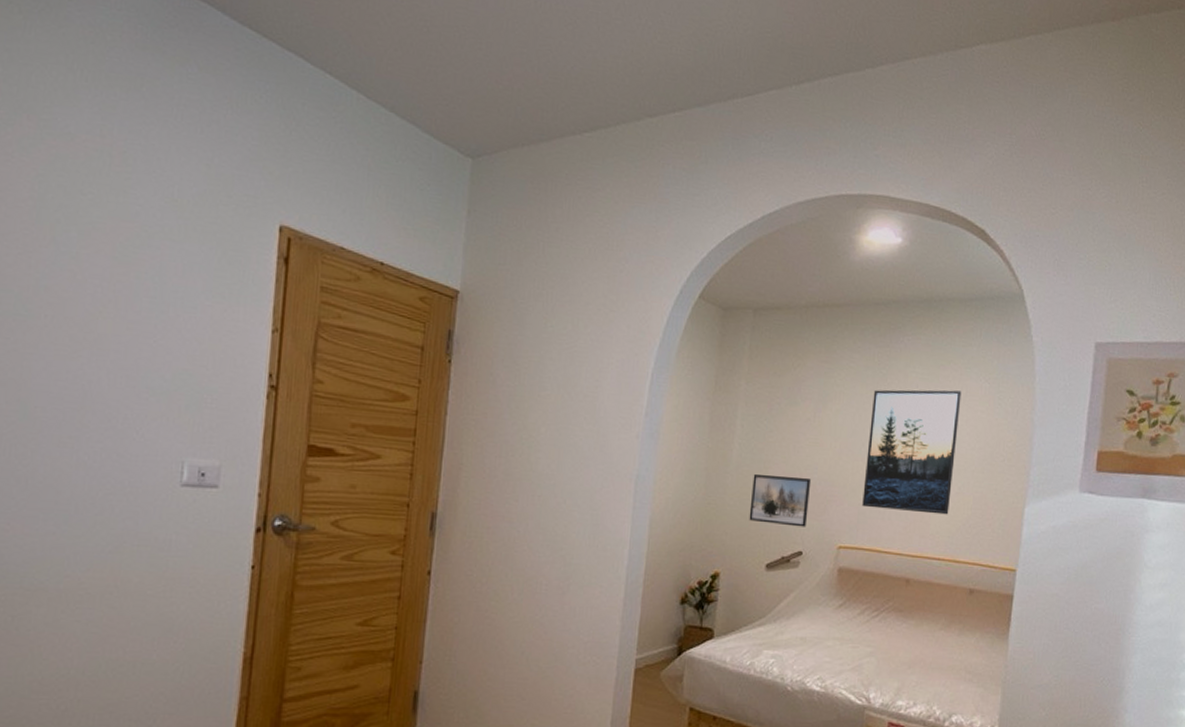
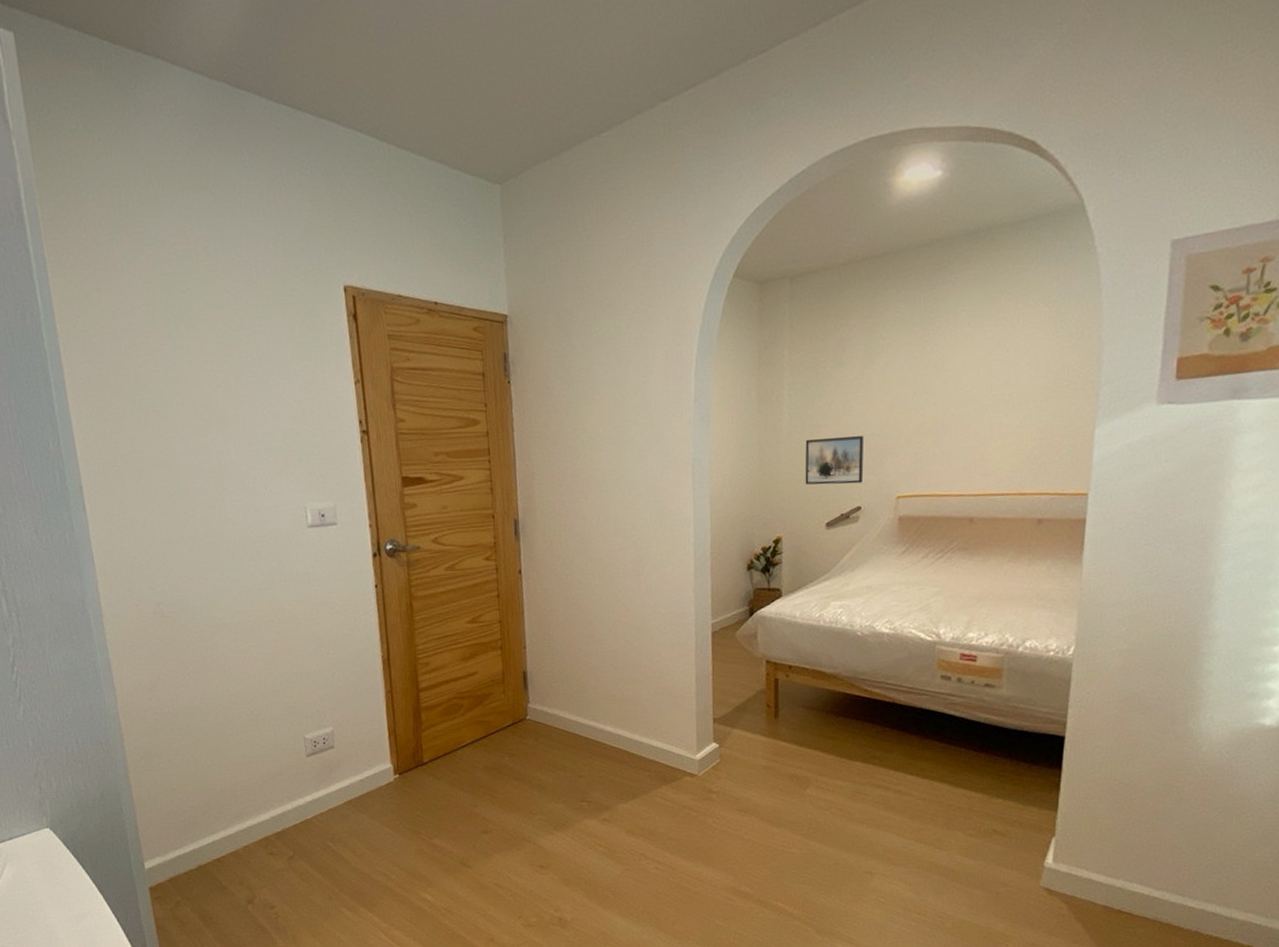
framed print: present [862,389,962,515] -> none [918,321,1018,455]

